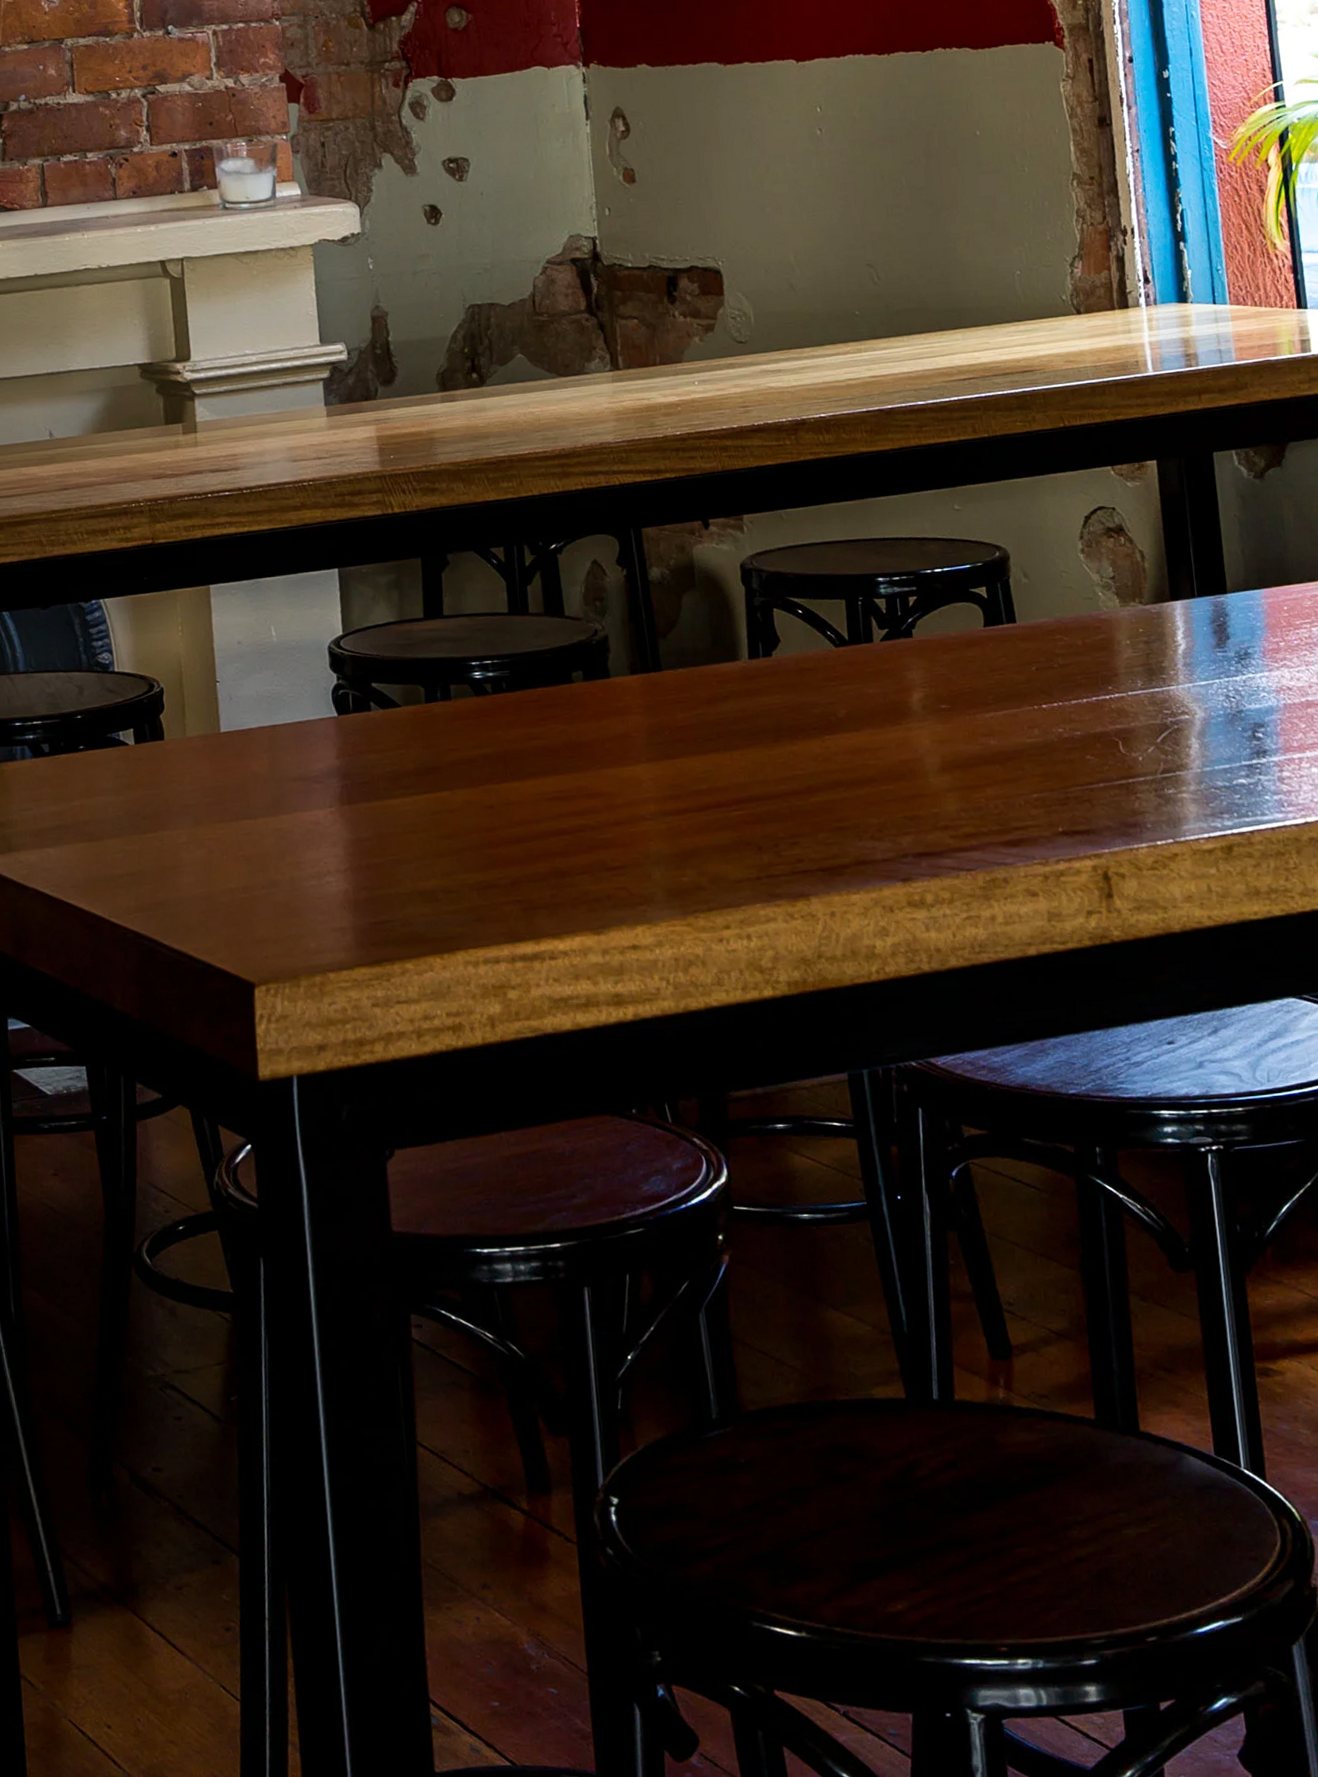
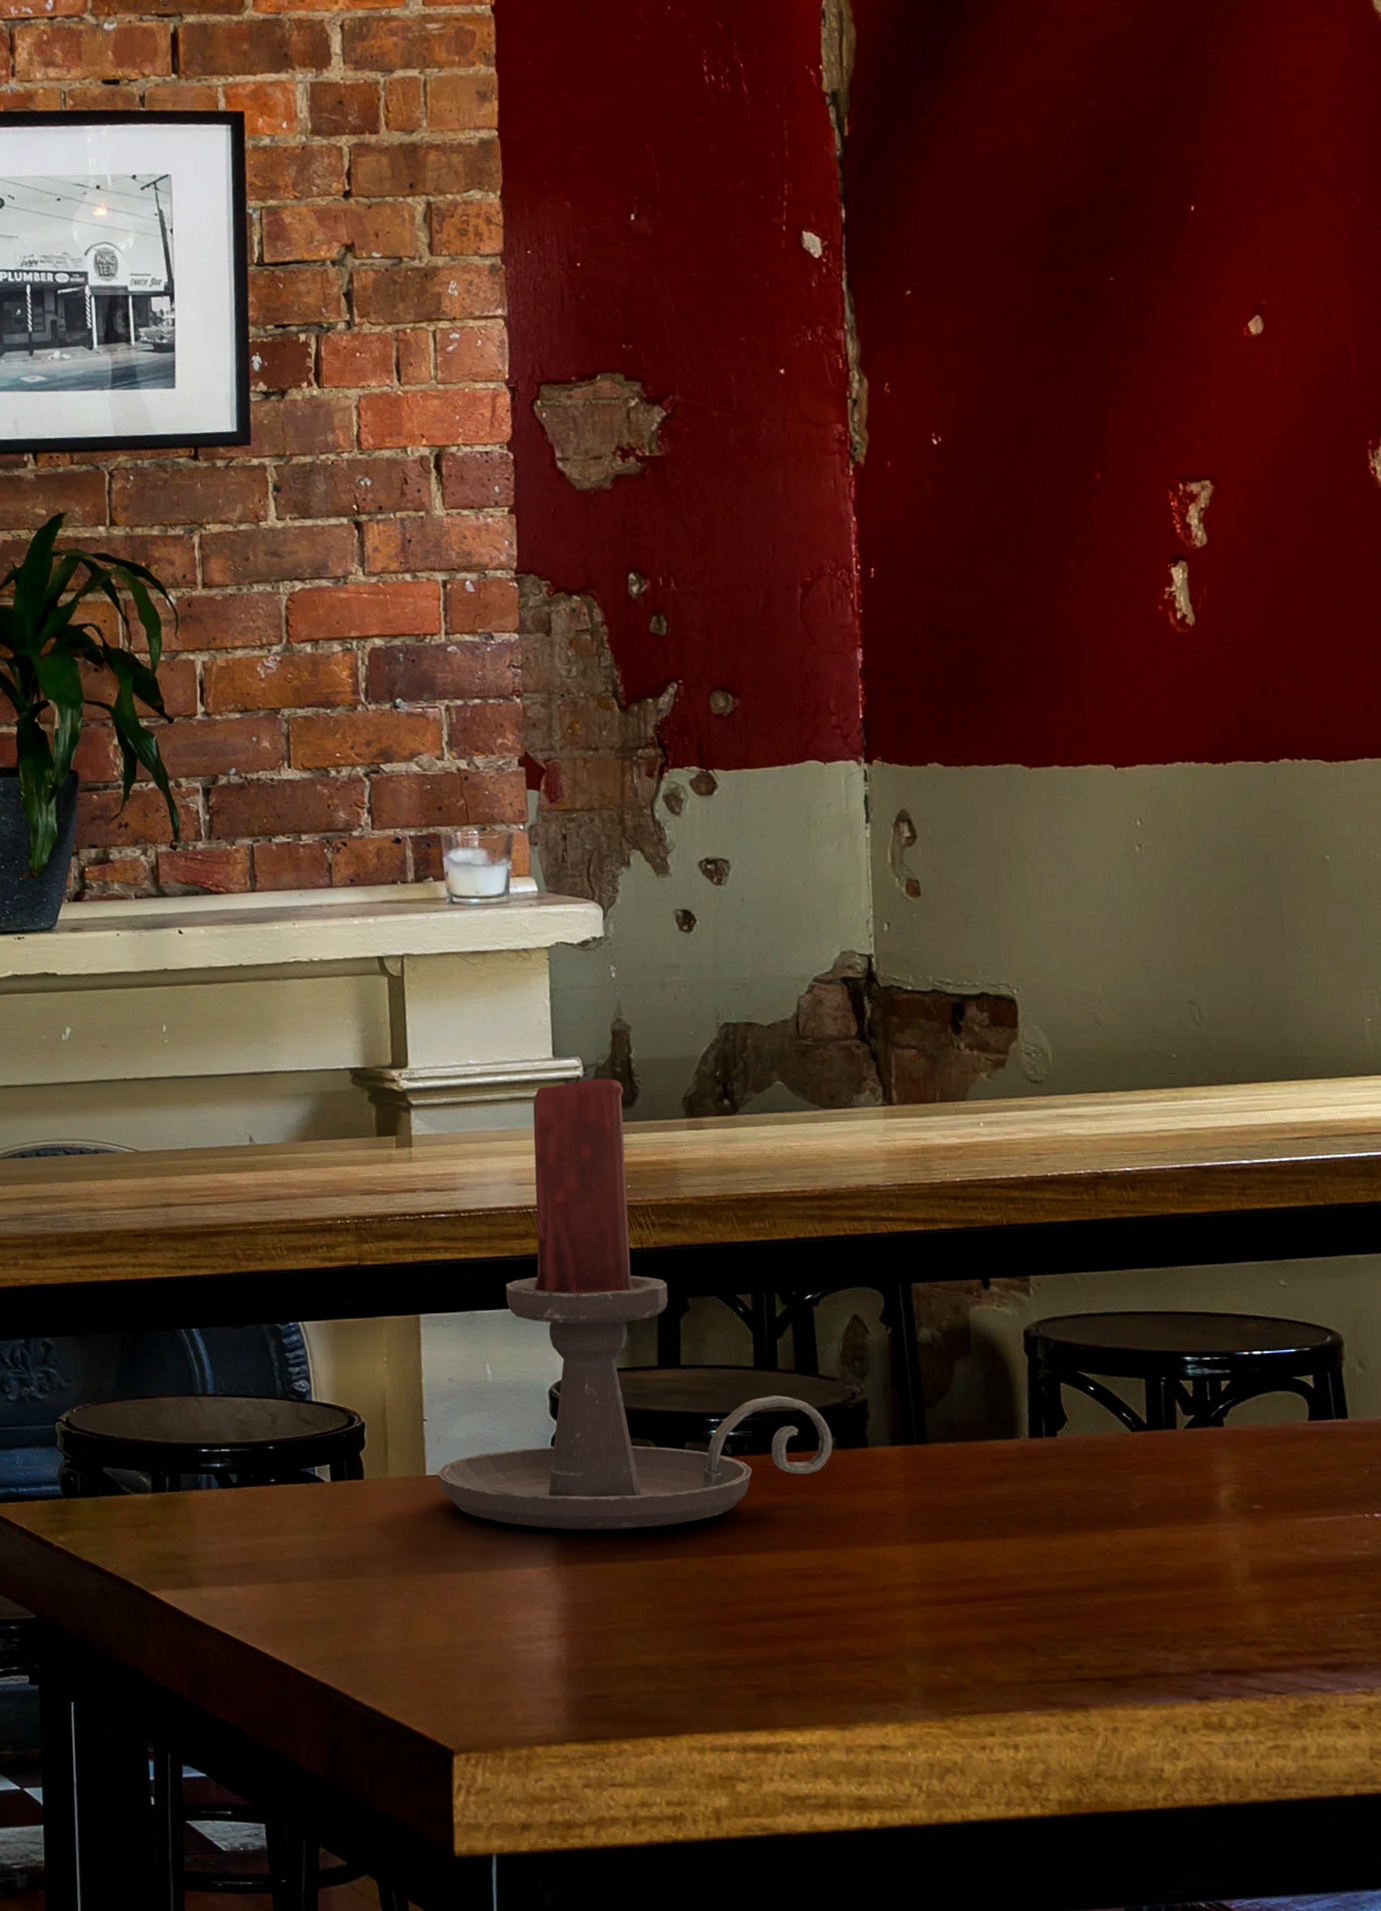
candle holder: none [231,358,580,773] -> present [437,1075,833,1530]

